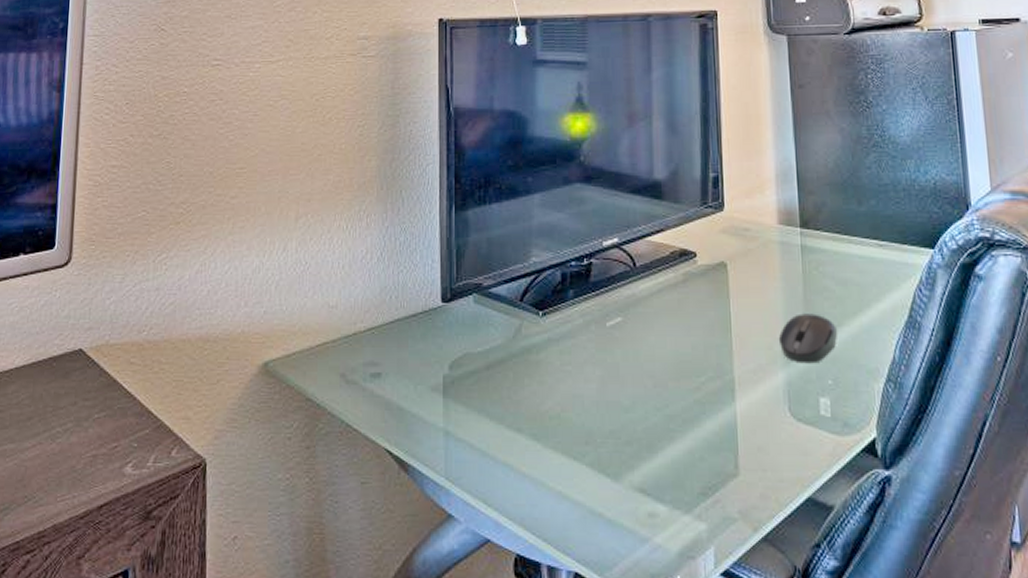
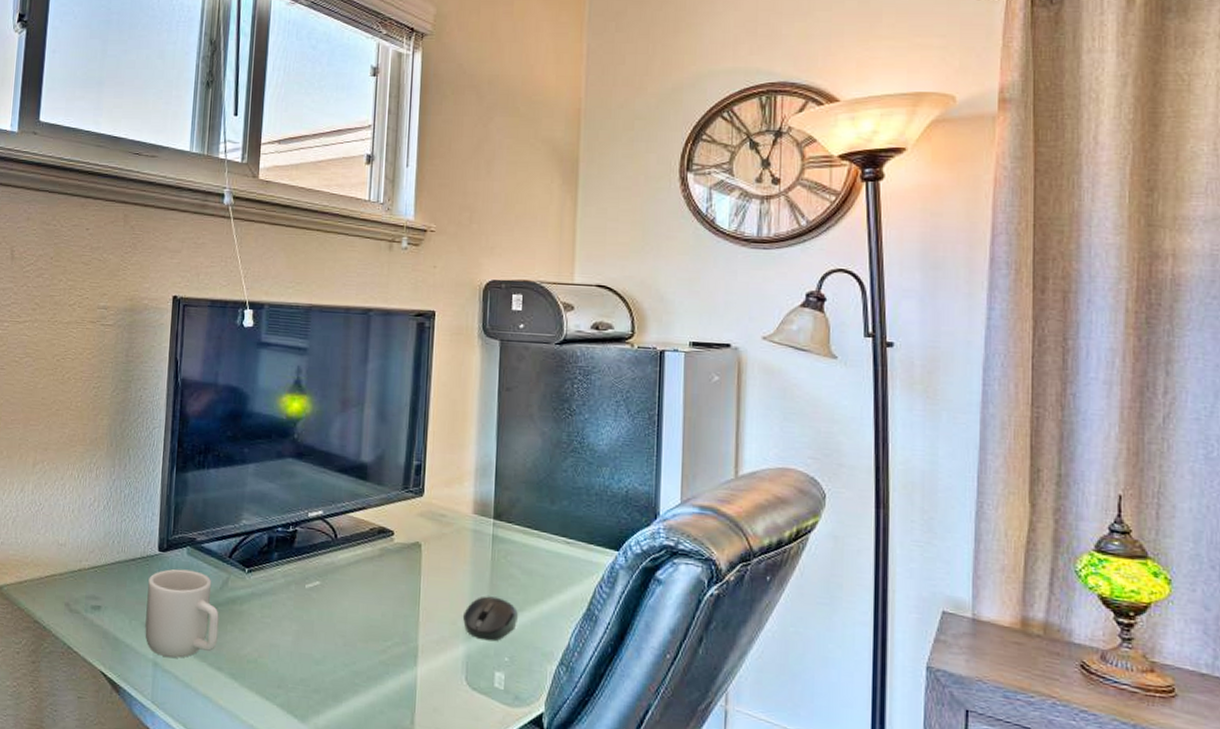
mug: none [433,320,514,424] -> present [145,568,219,658]

